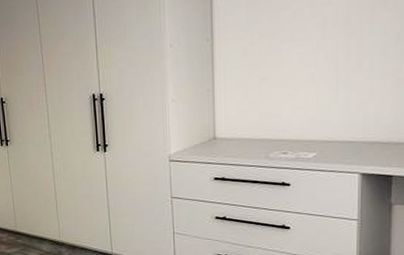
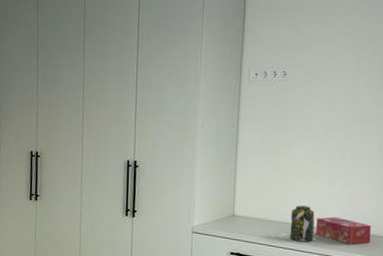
jar: none [283,118,313,159] -> present [290,205,315,242]
tissue box: none [316,126,388,156] -> present [316,216,371,245]

